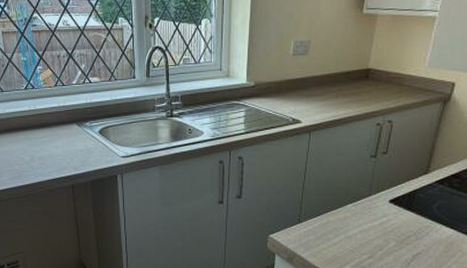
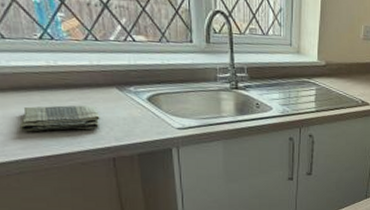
dish towel: none [9,141,64,165] -> present [19,105,100,132]

